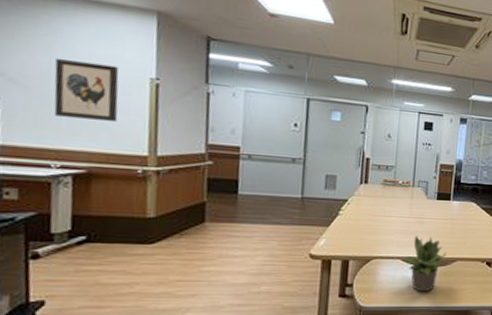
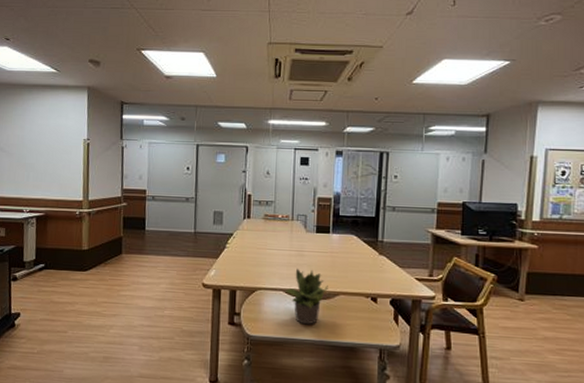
wall art: present [54,59,119,122] -> none [25,131,64,175]

